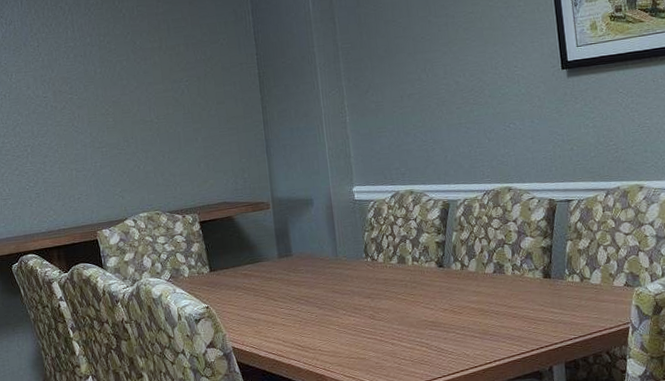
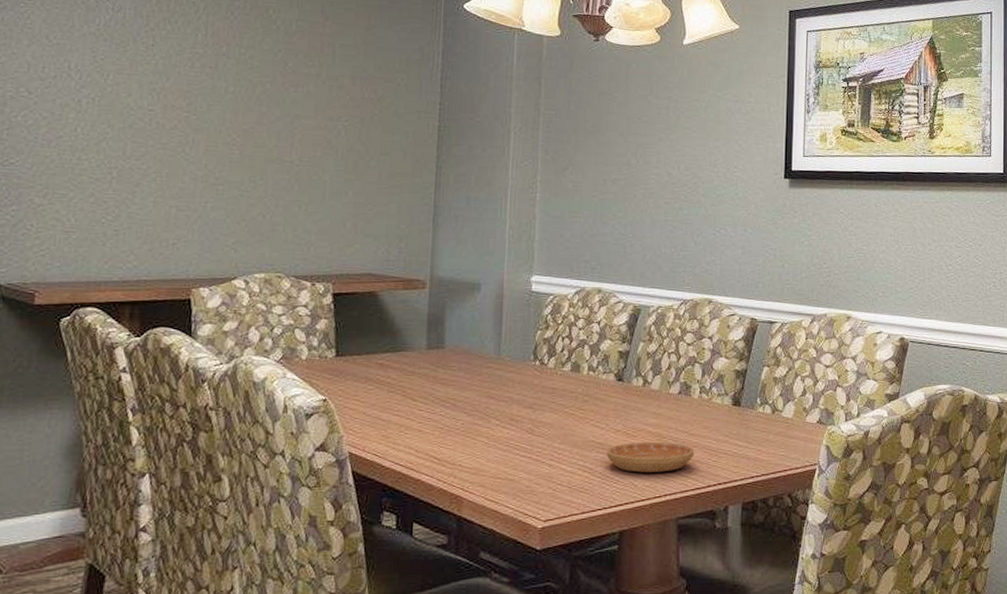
saucer: none [438,315,516,344] -> present [606,443,695,473]

